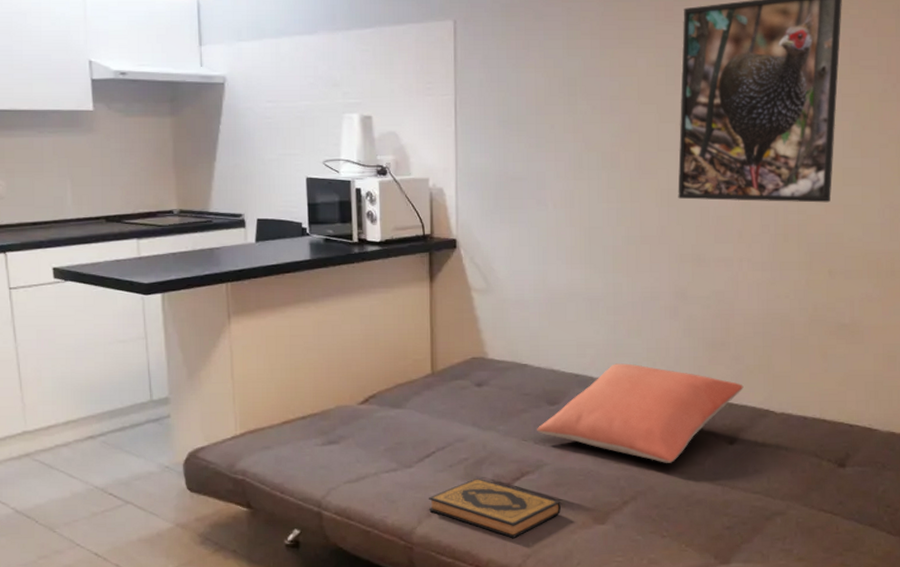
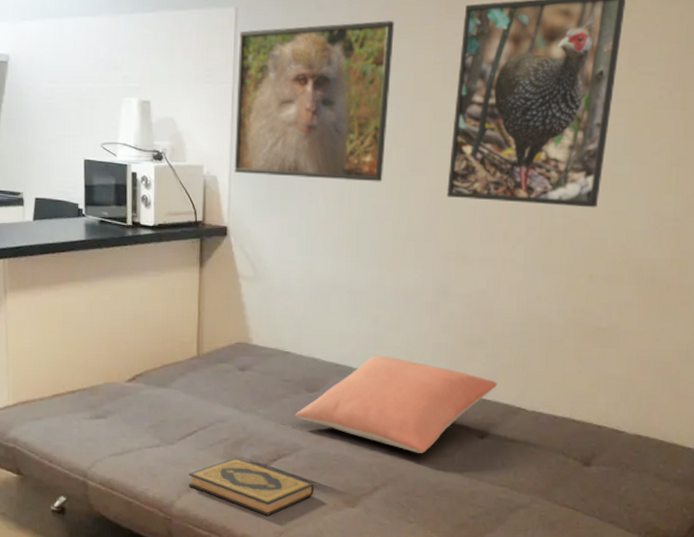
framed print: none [459,27,615,187] -> present [234,21,395,182]

